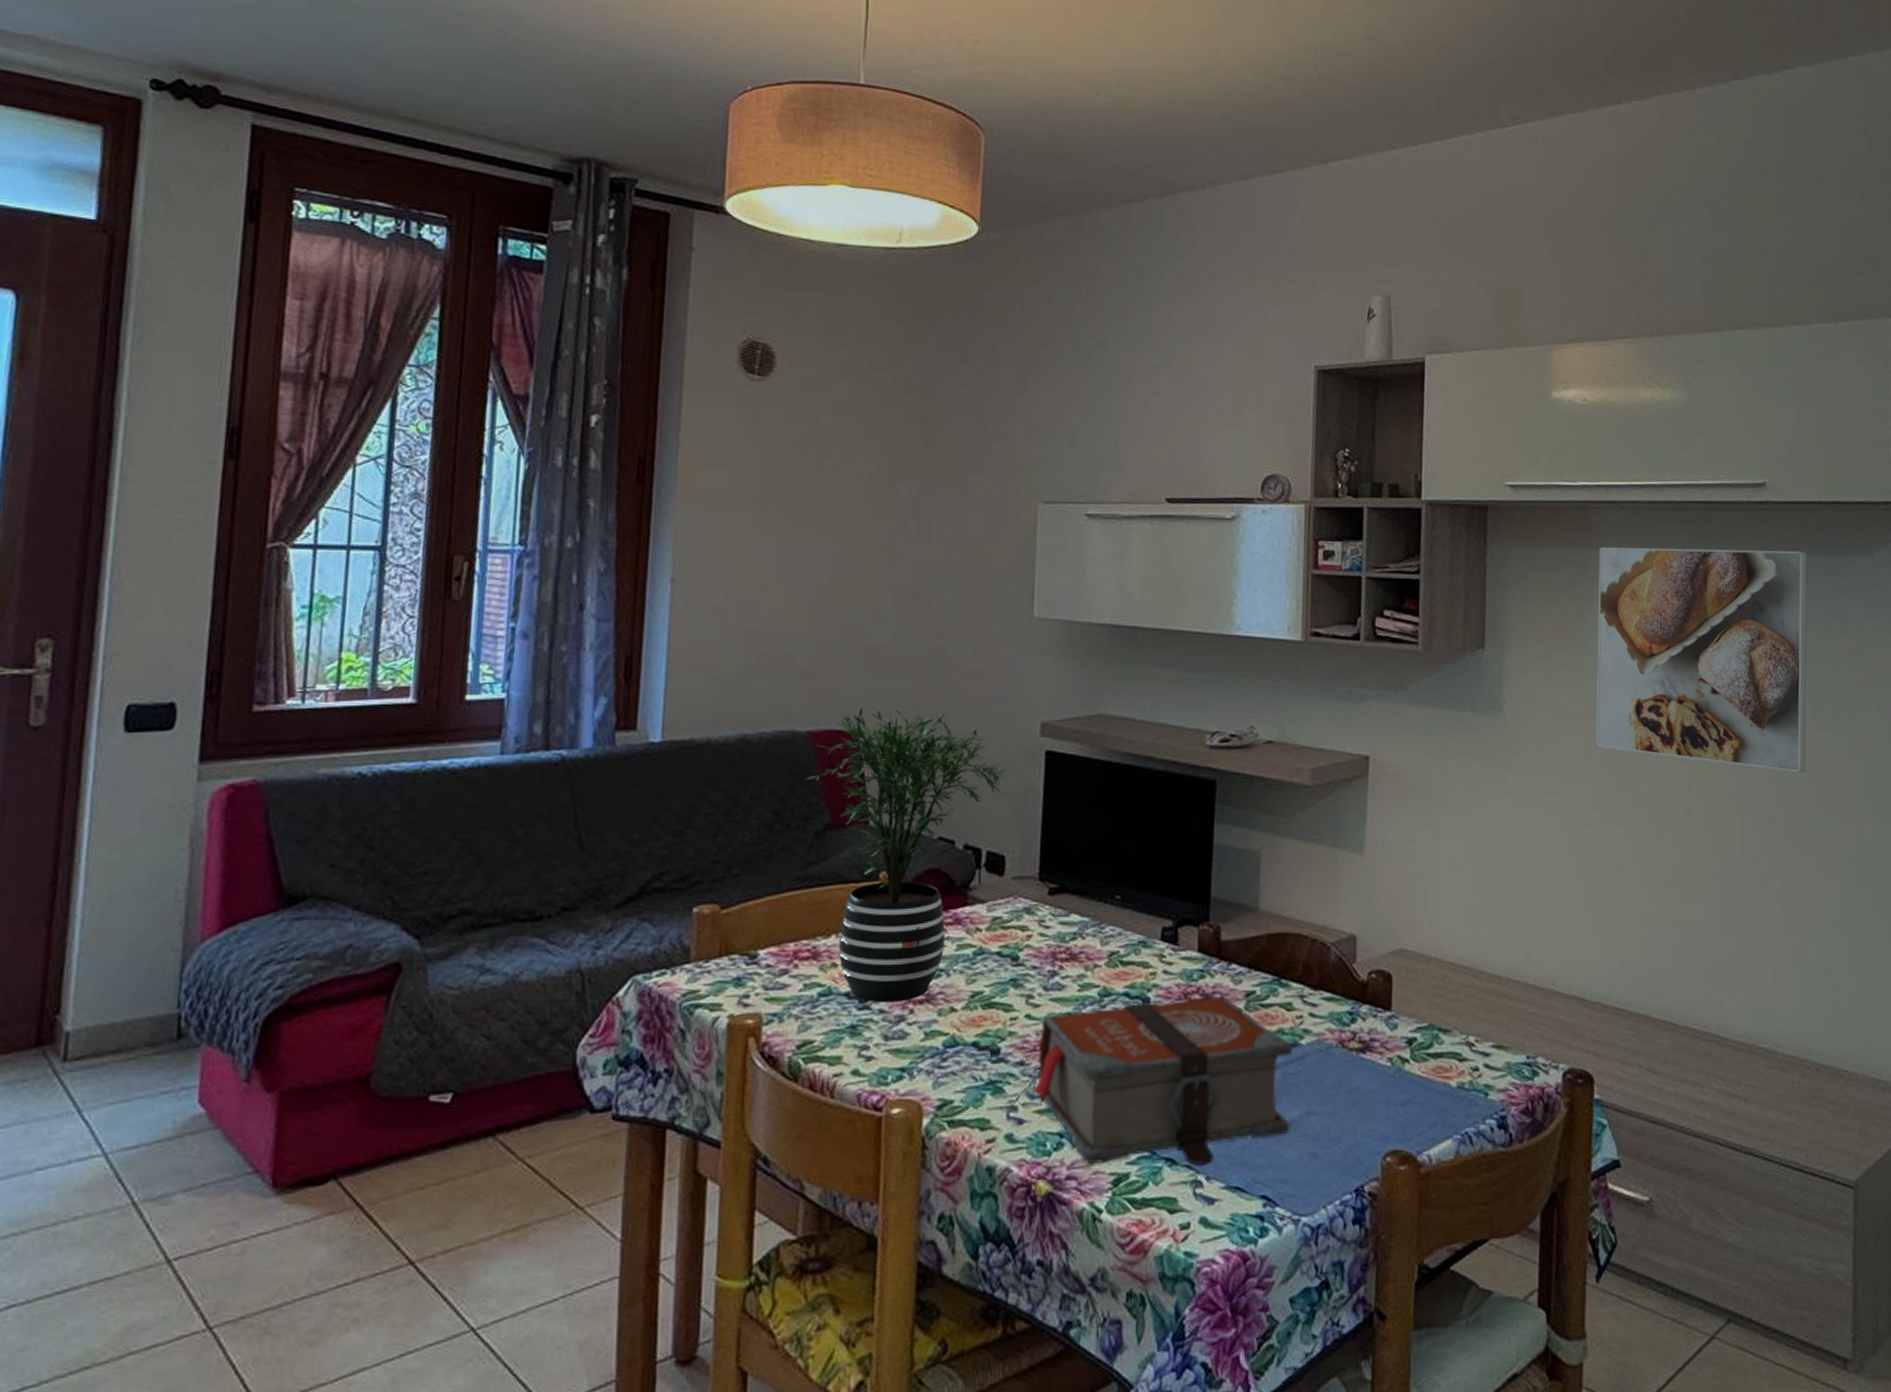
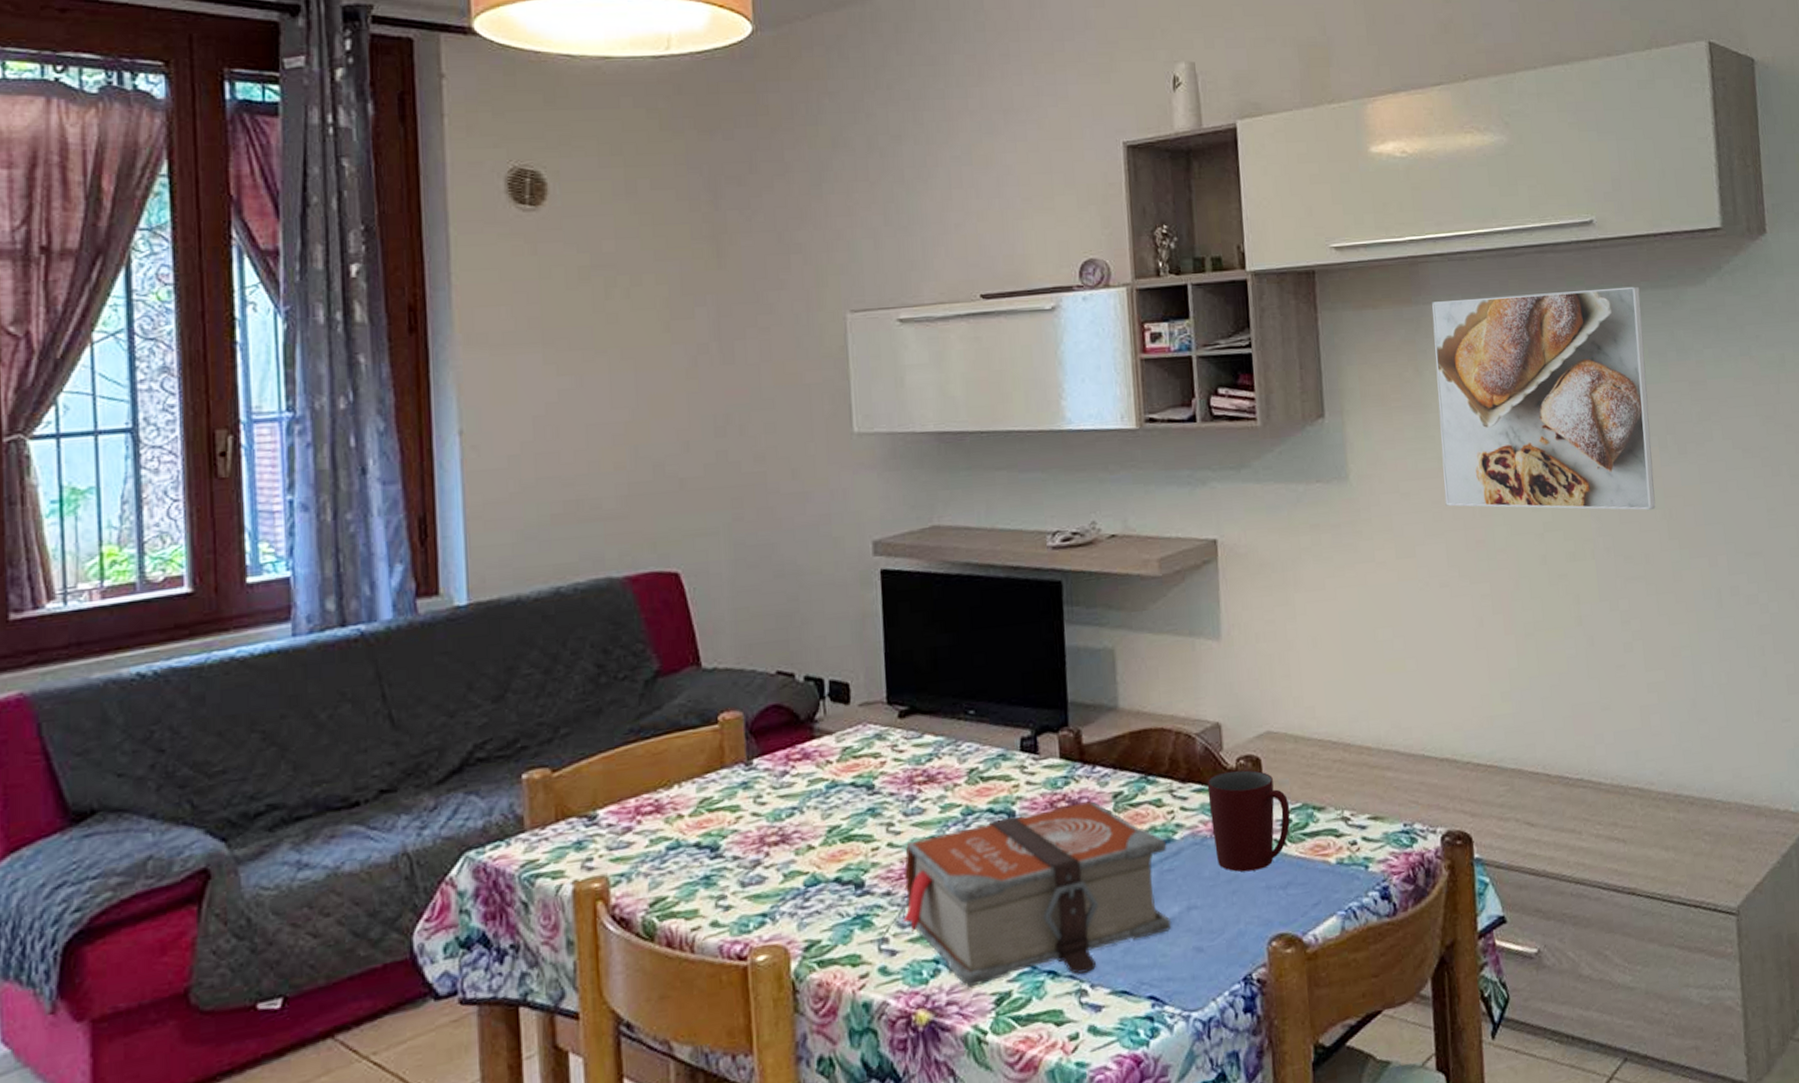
potted plant: present [806,707,1009,1003] -> none [628,539,844,850]
mug: none [1337,983,1416,1085] -> present [1207,769,1290,872]

